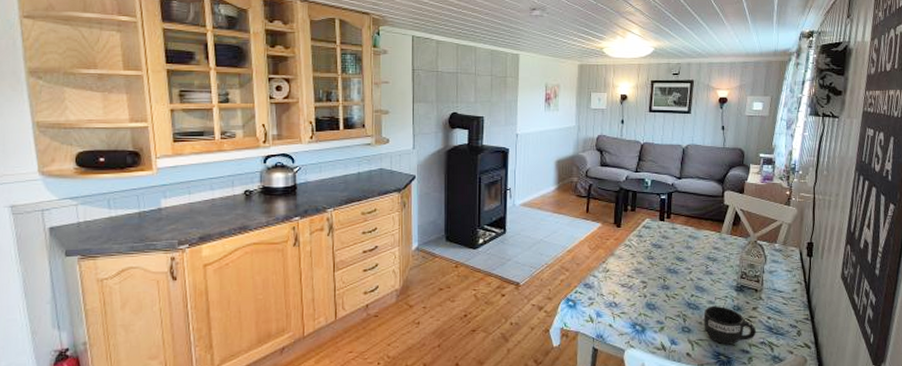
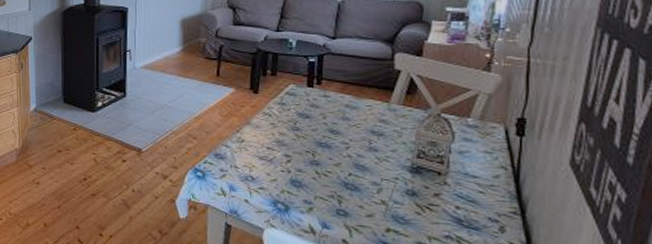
mug: present [703,306,757,345] -> none [365,189,439,235]

